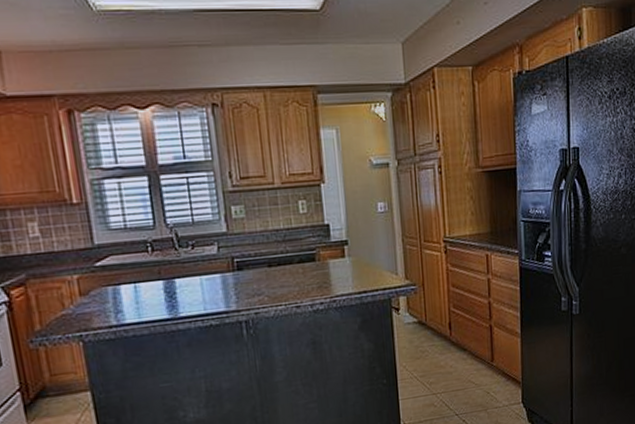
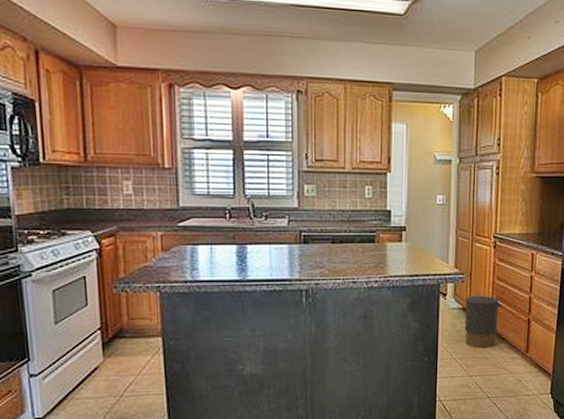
trash can: none [420,305,464,363] -> present [464,295,505,348]

